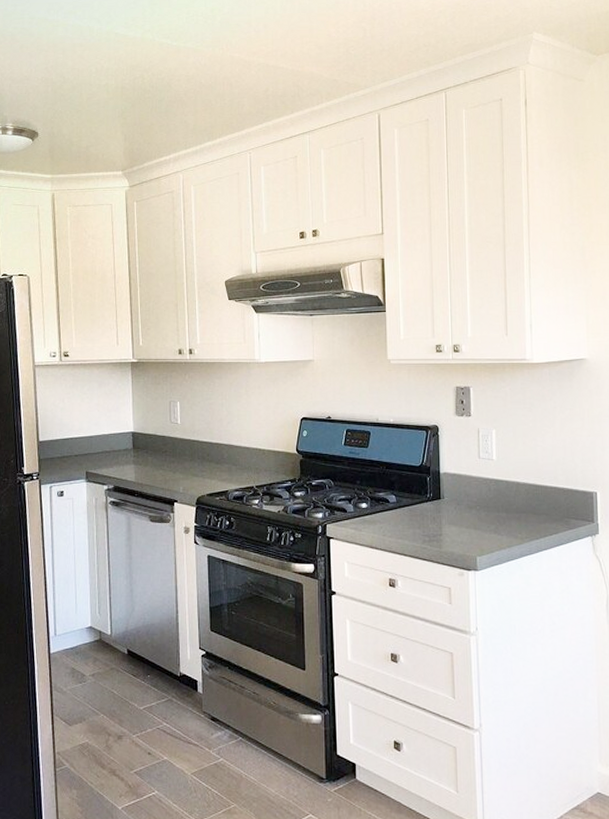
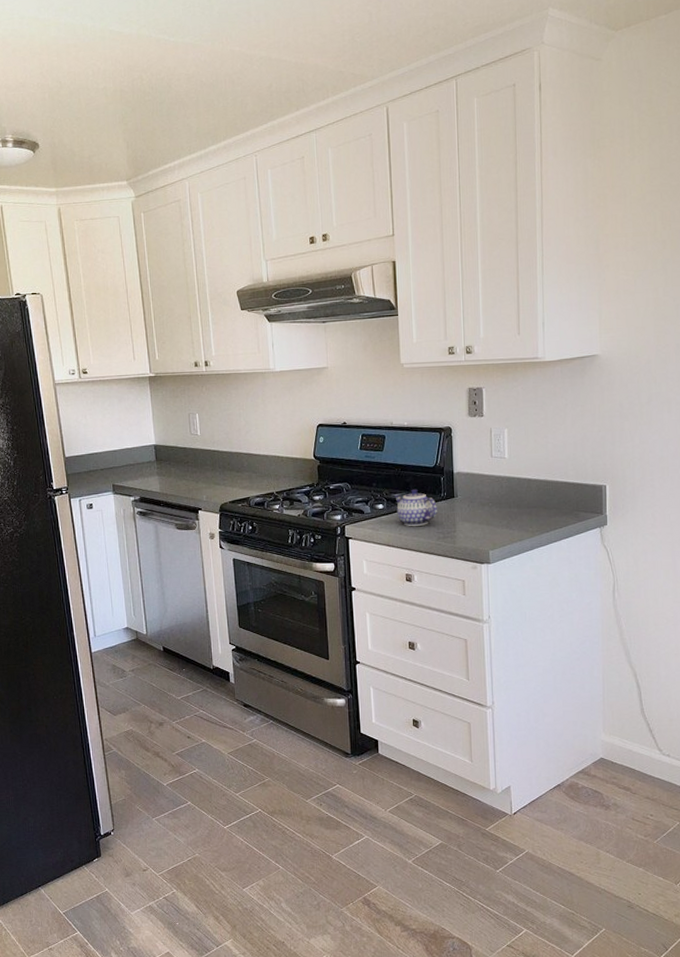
teapot: none [379,488,423,529] -> present [395,489,437,527]

